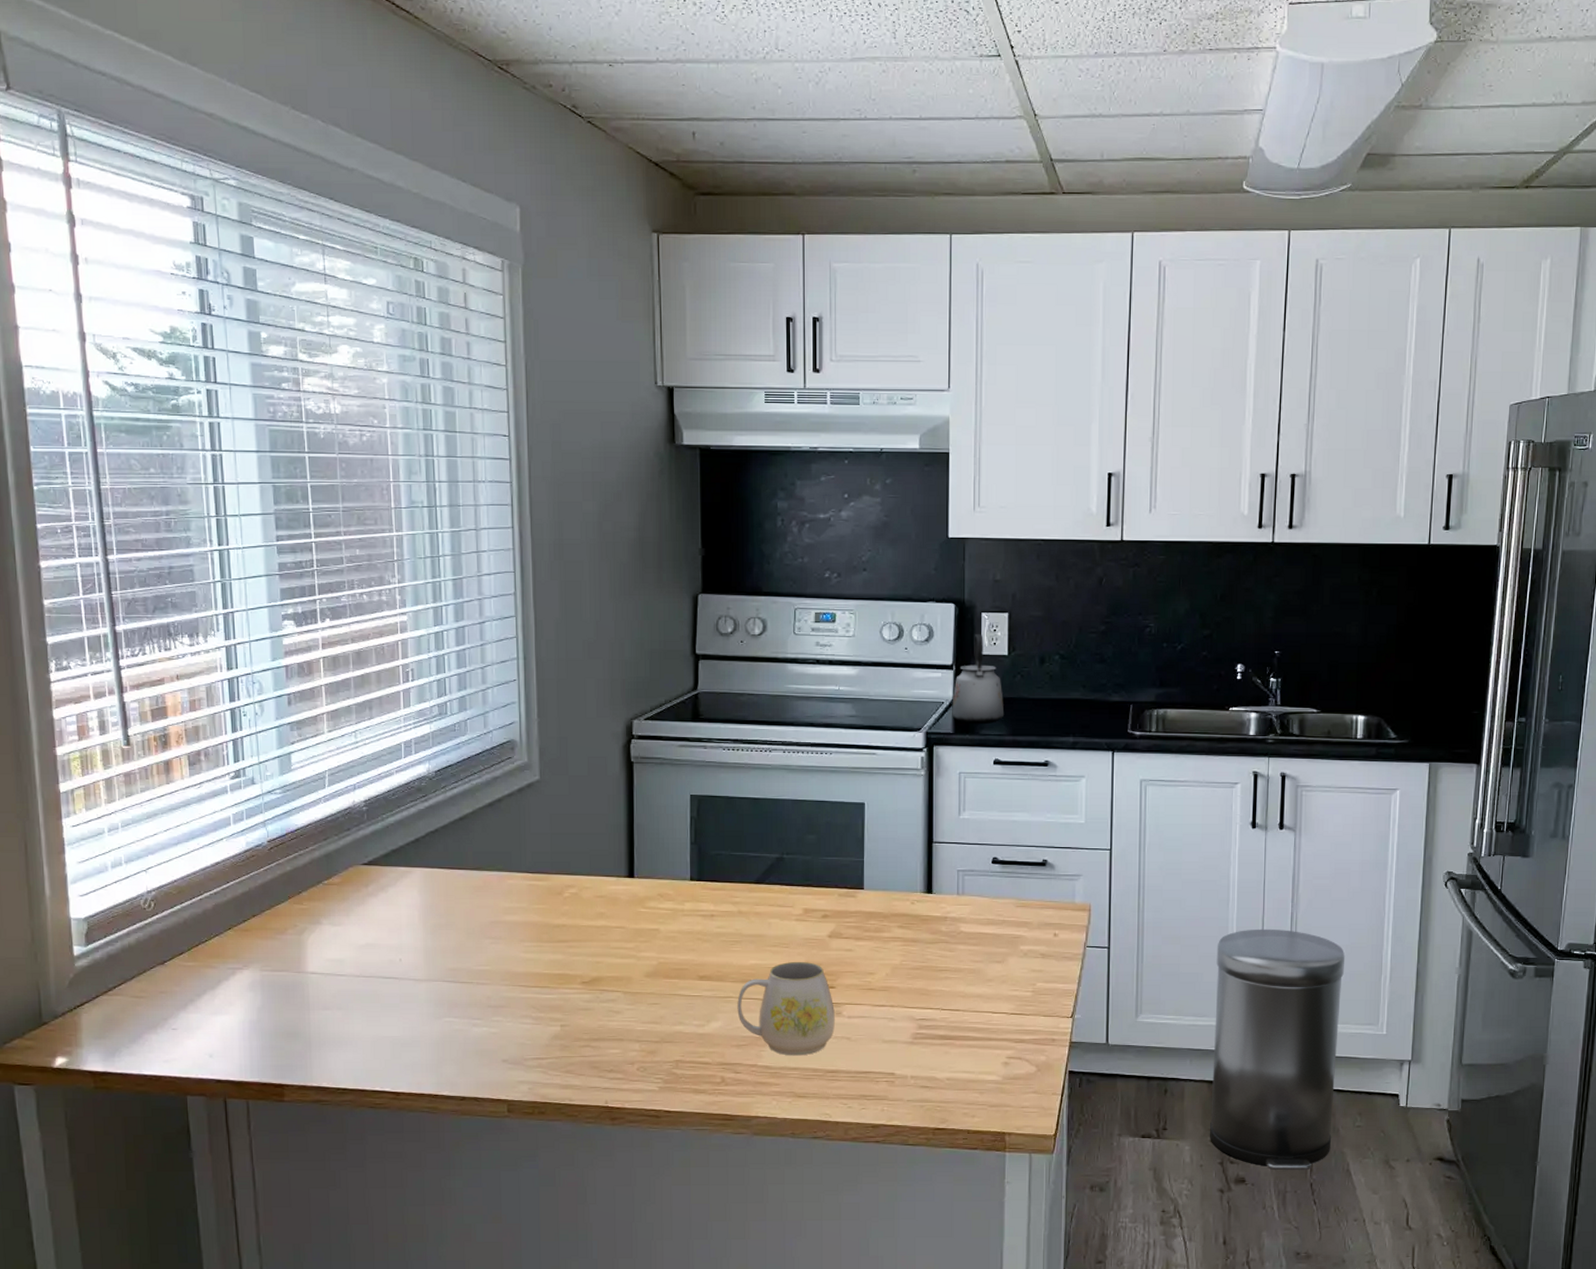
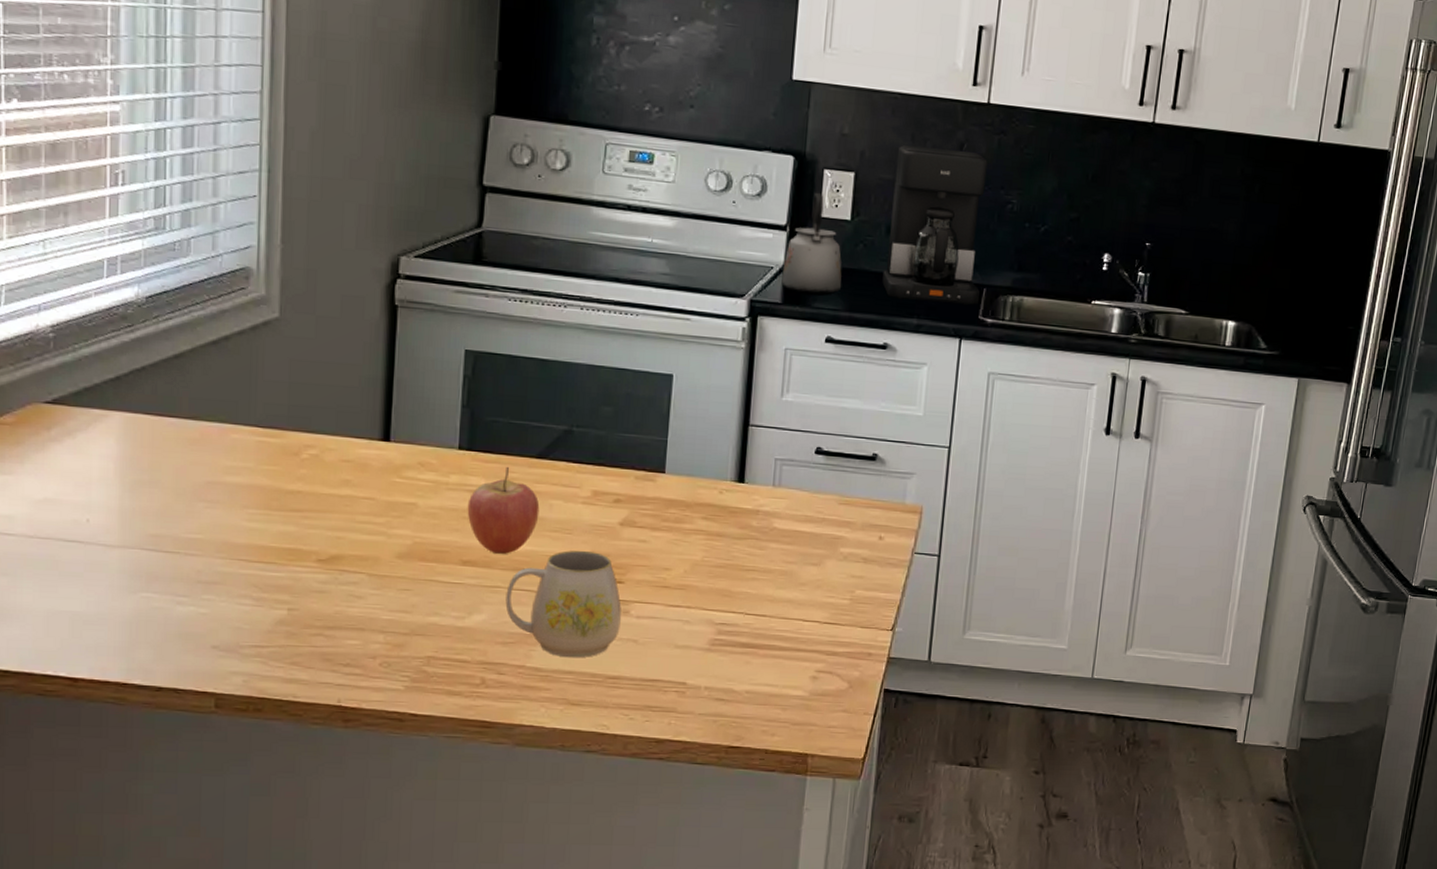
fruit: none [700,892,760,968] -> present [467,466,540,554]
coffee maker: none [1039,584,1127,722] -> present [882,144,988,306]
pedal bin: present [1209,928,1346,1171] -> none [1032,544,1194,807]

